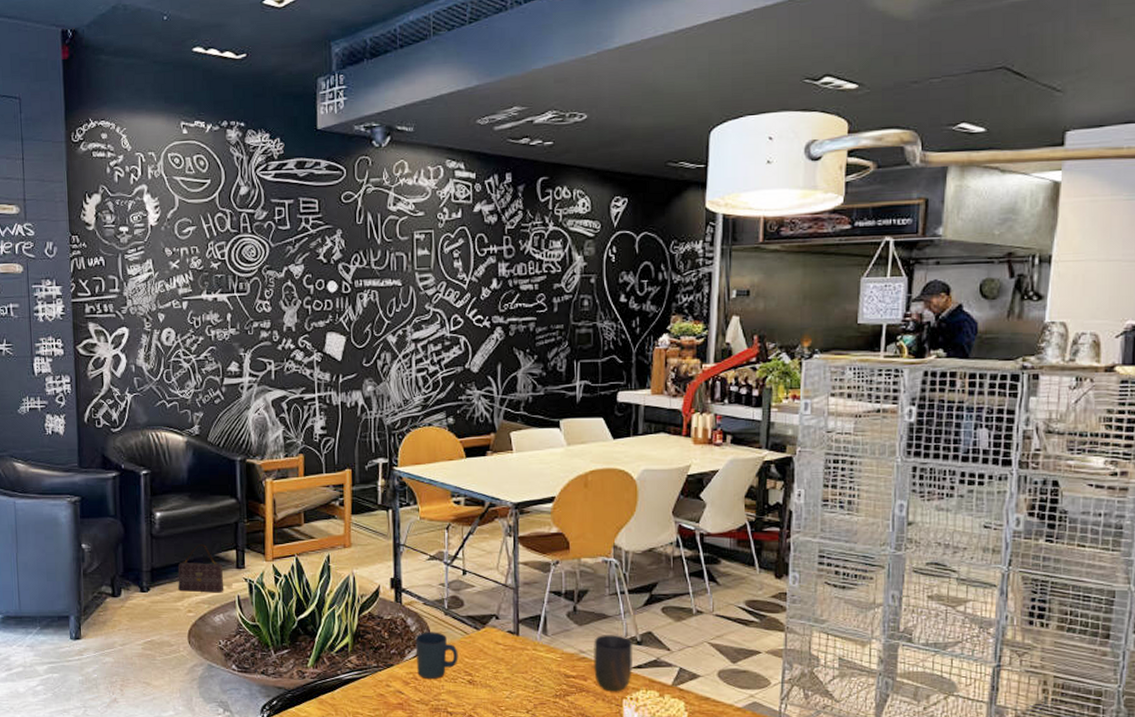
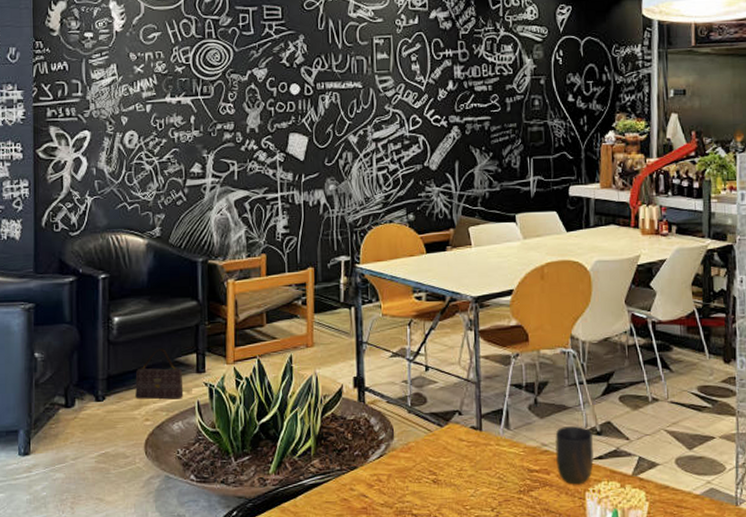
mug: present [415,632,458,679] -> none [379,430,423,480]

